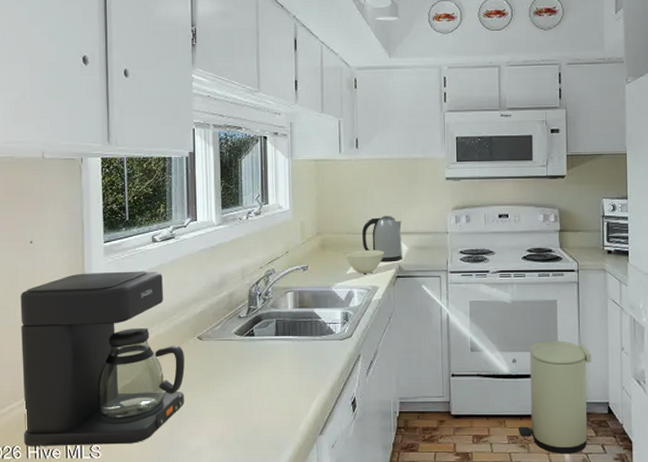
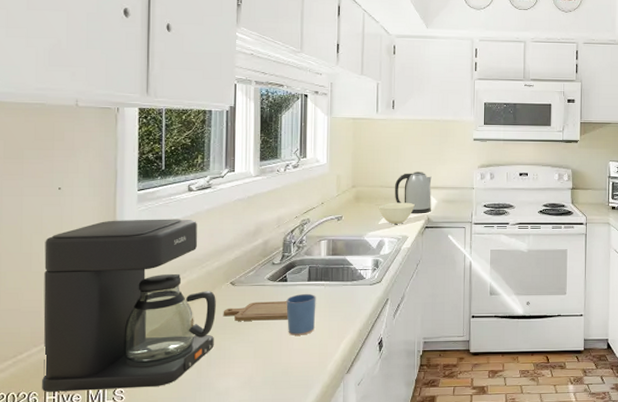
chopping board: none [191,357,257,377] -> present [223,301,288,321]
mug: none [254,348,285,393] -> present [286,293,316,336]
pedal bin: present [518,340,591,453] -> none [529,285,595,385]

